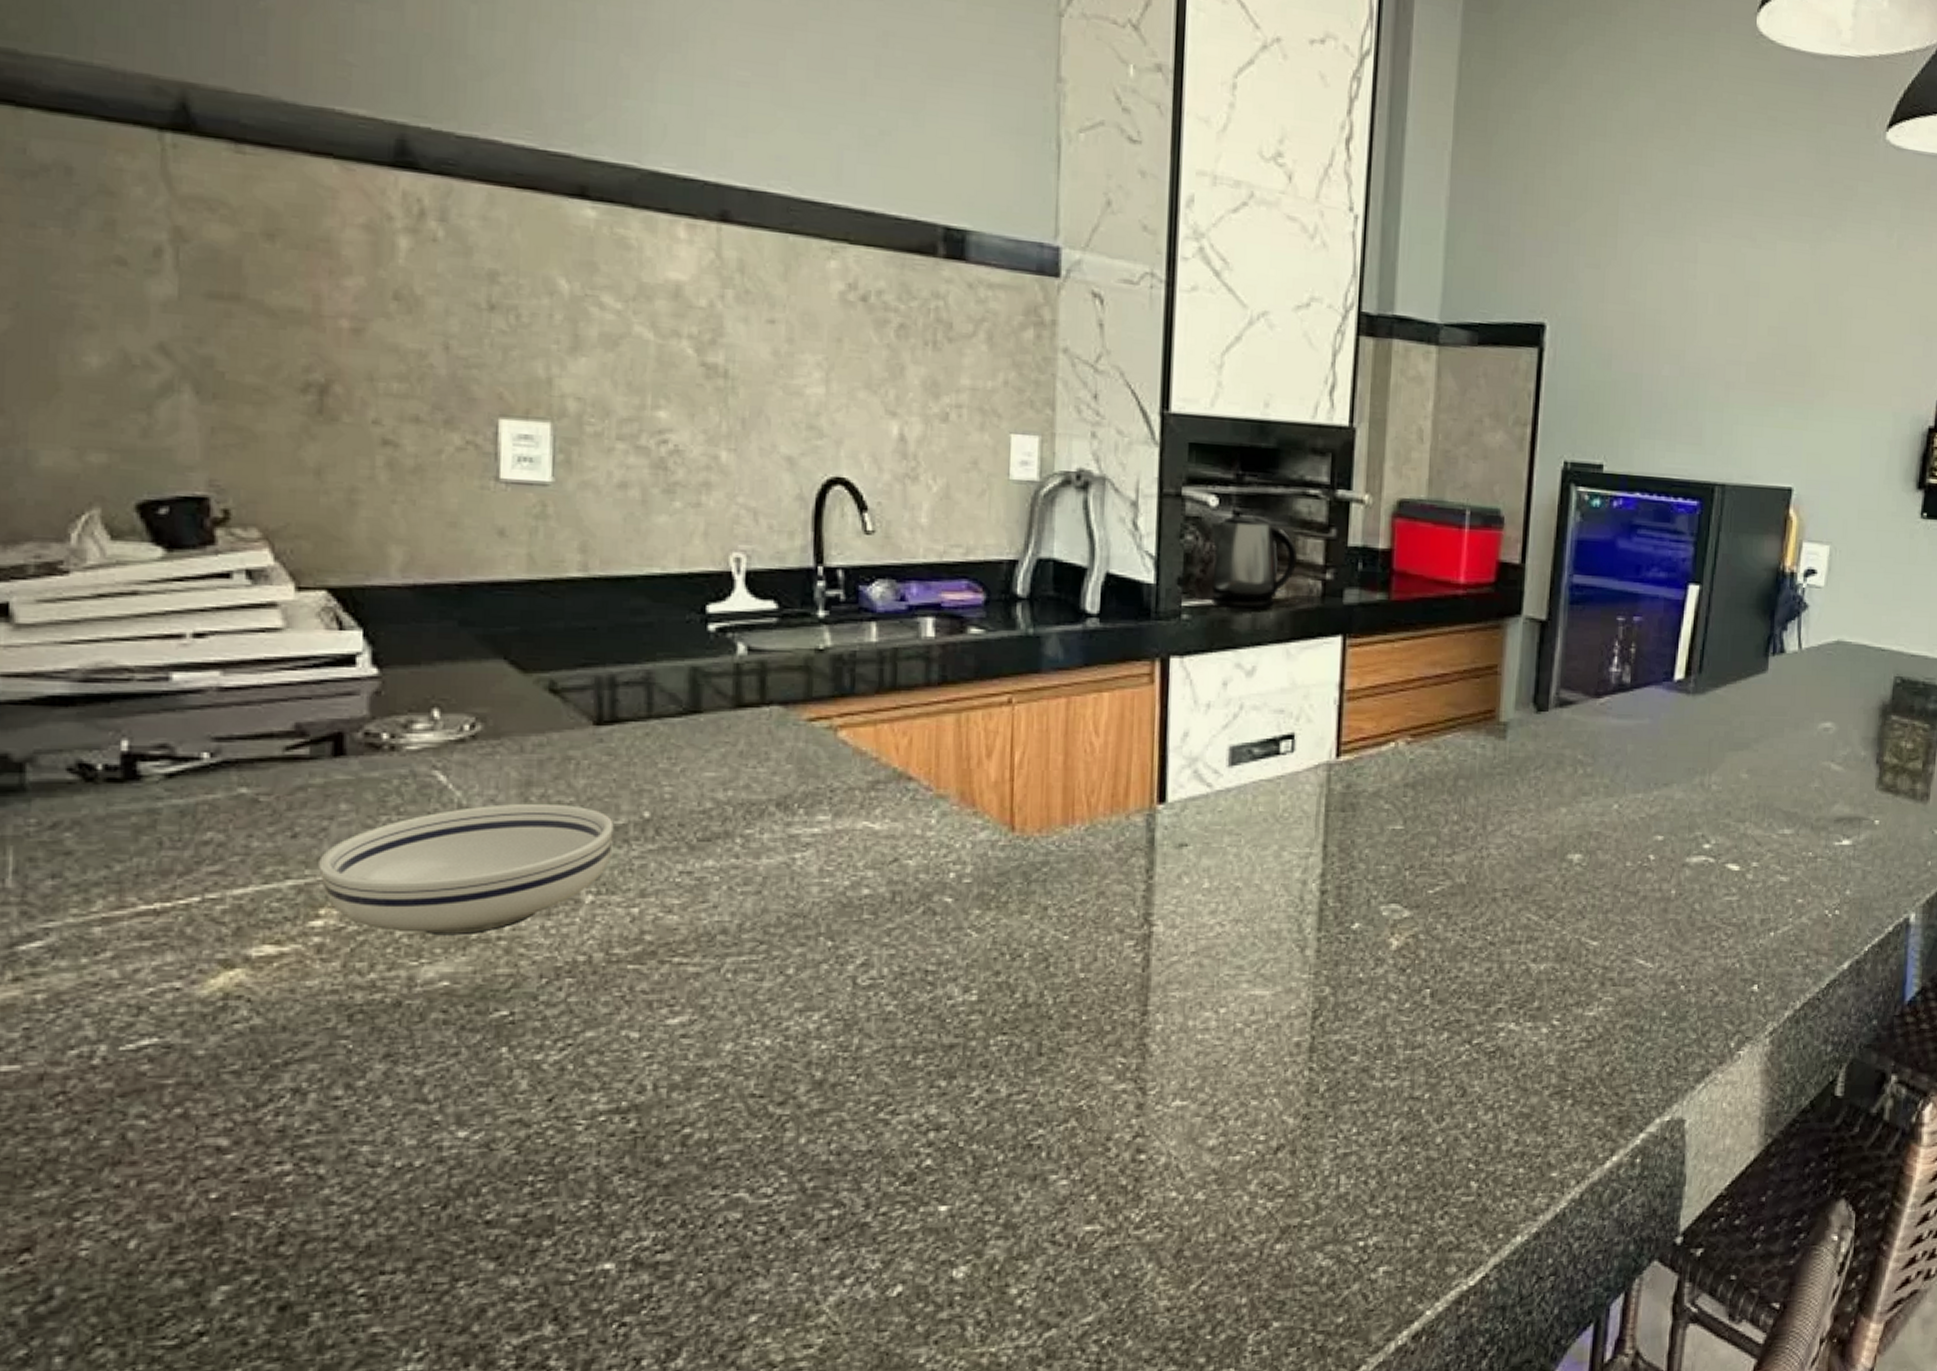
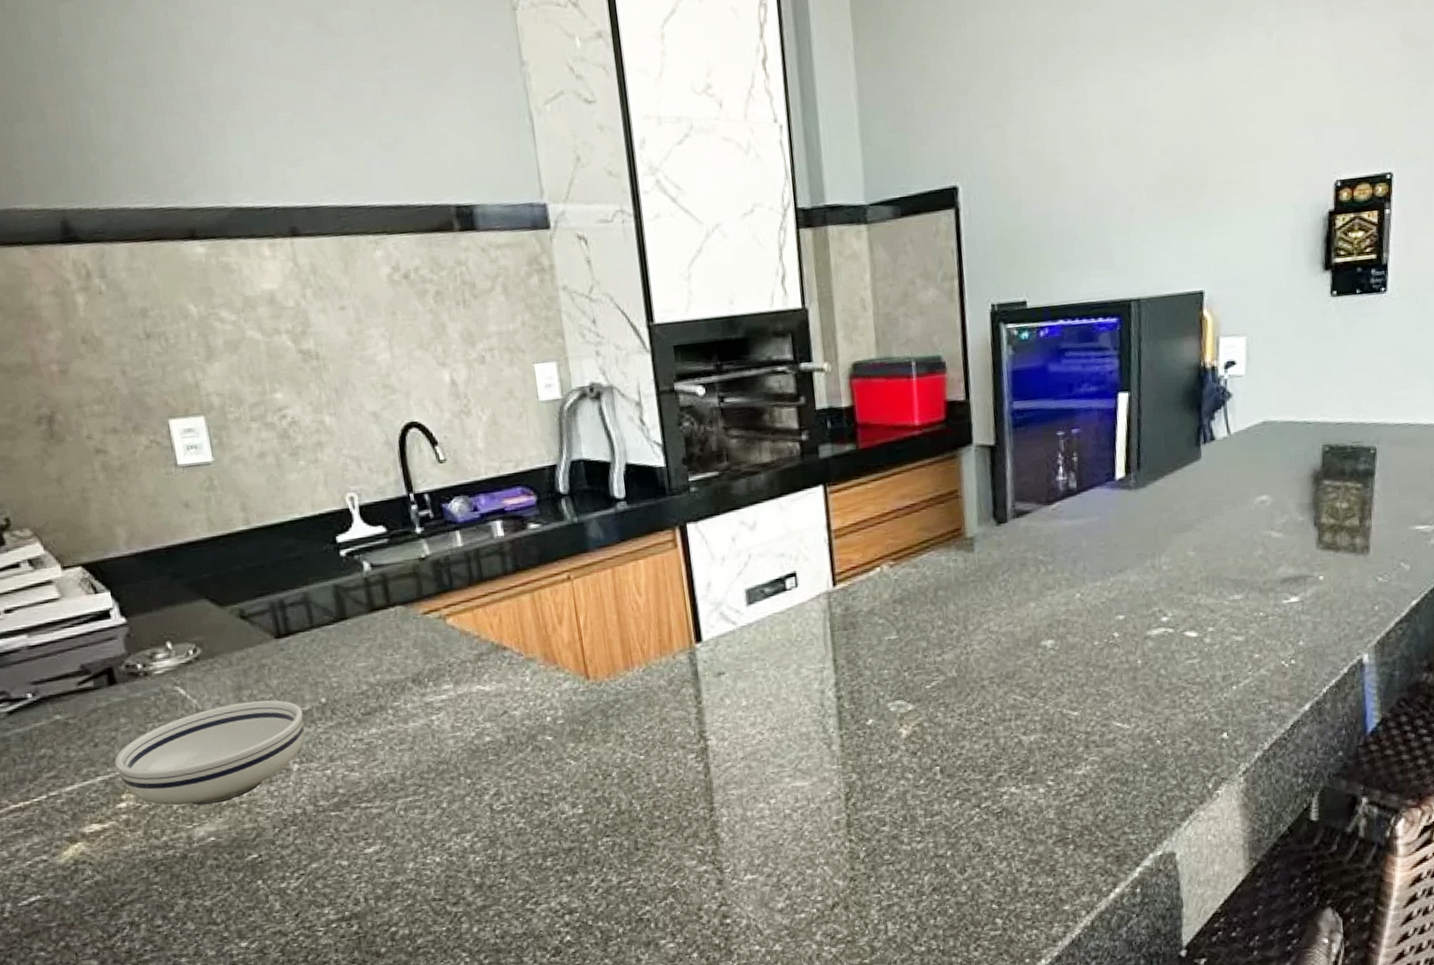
kettle: present [1212,515,1297,611] -> none [702,397,776,478]

